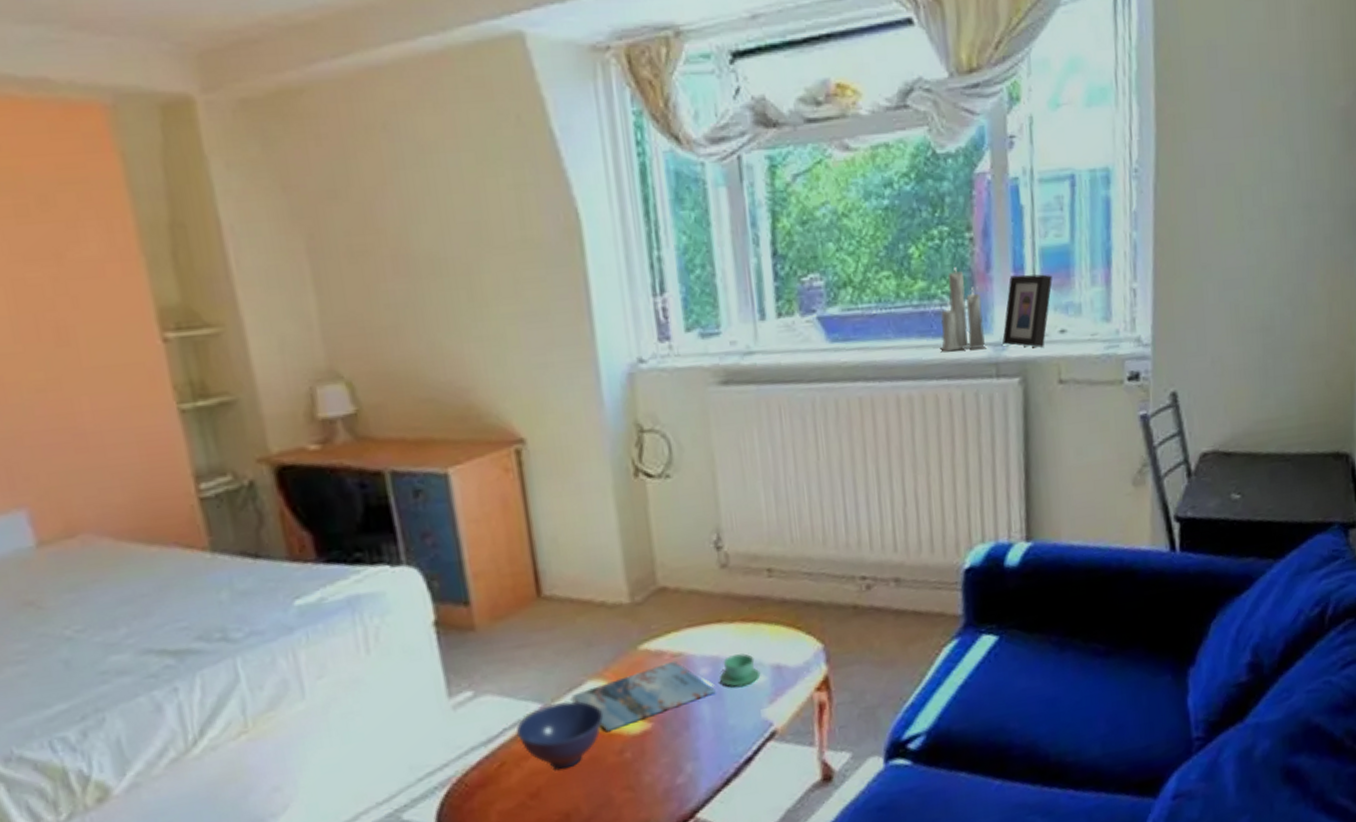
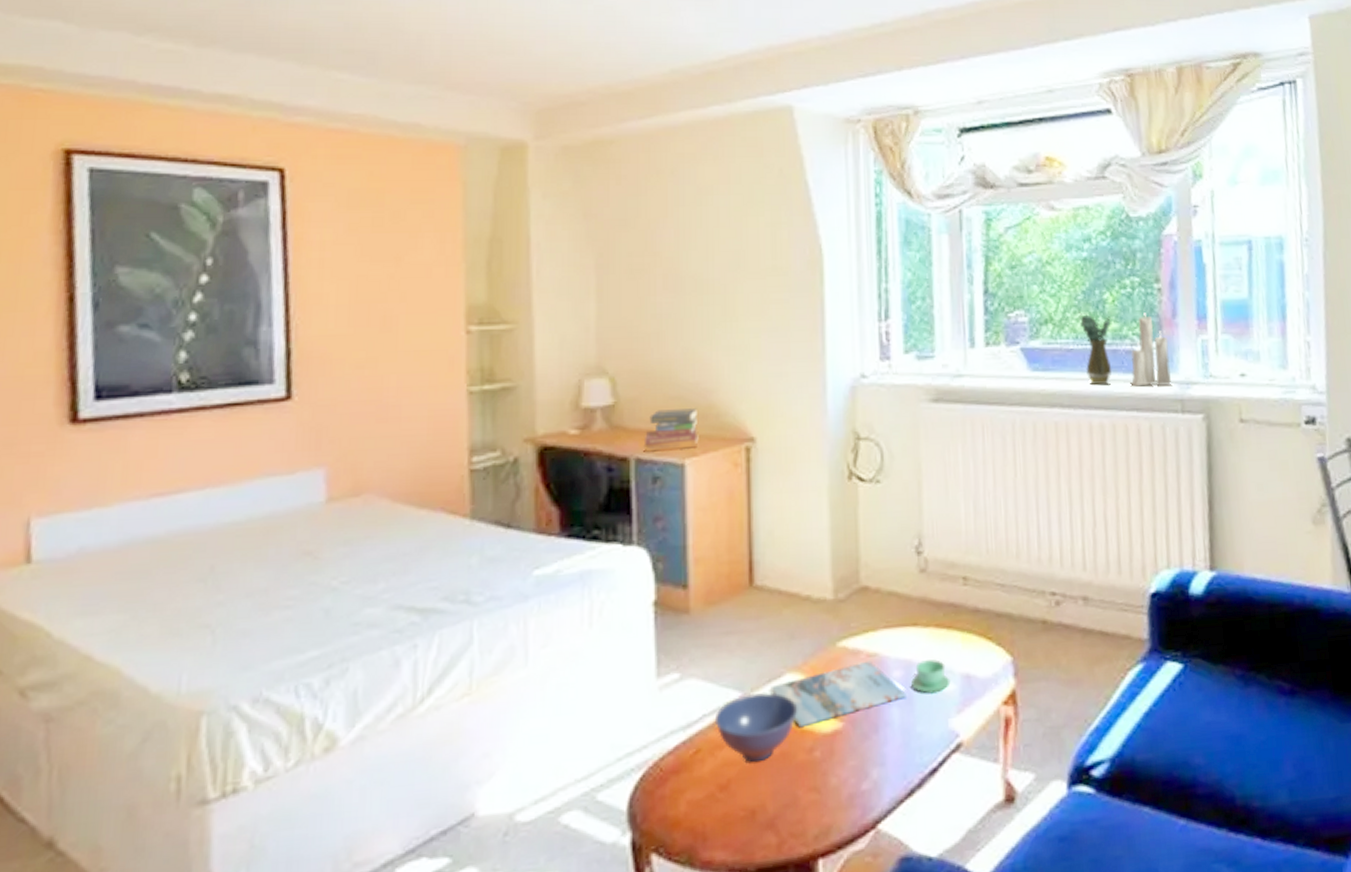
books: none [397,410,461,464] -> present [643,408,699,452]
vase: none [880,270,920,353] -> present [1078,312,1112,384]
picture frame: present [1002,274,1053,348] -> none [1187,323,1233,388]

